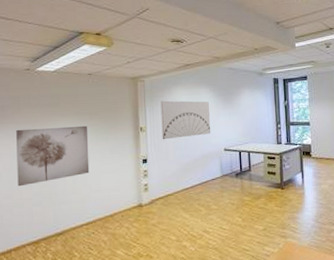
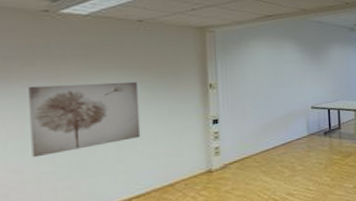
wall art: present [160,100,211,140] -> none [235,54,297,98]

